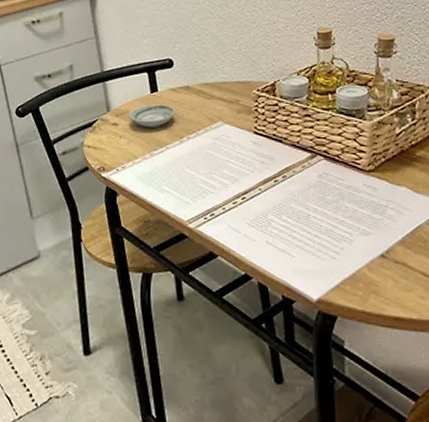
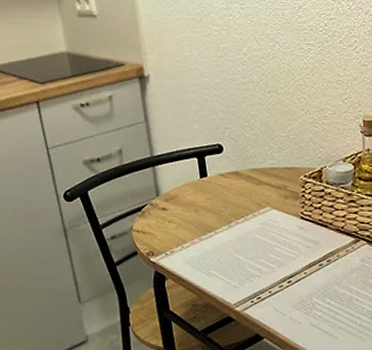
saucer: present [129,104,176,128] -> none [178,189,225,213]

